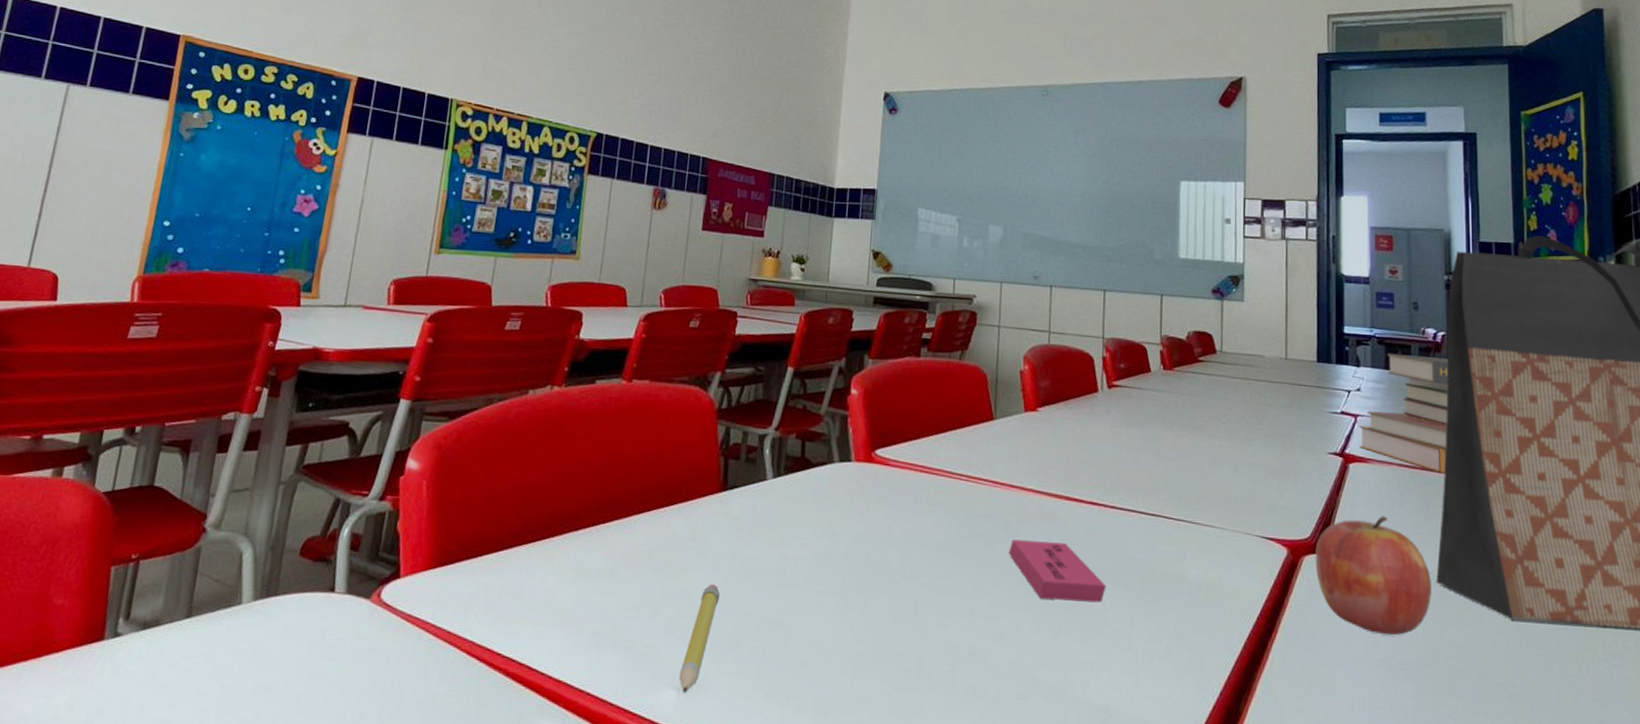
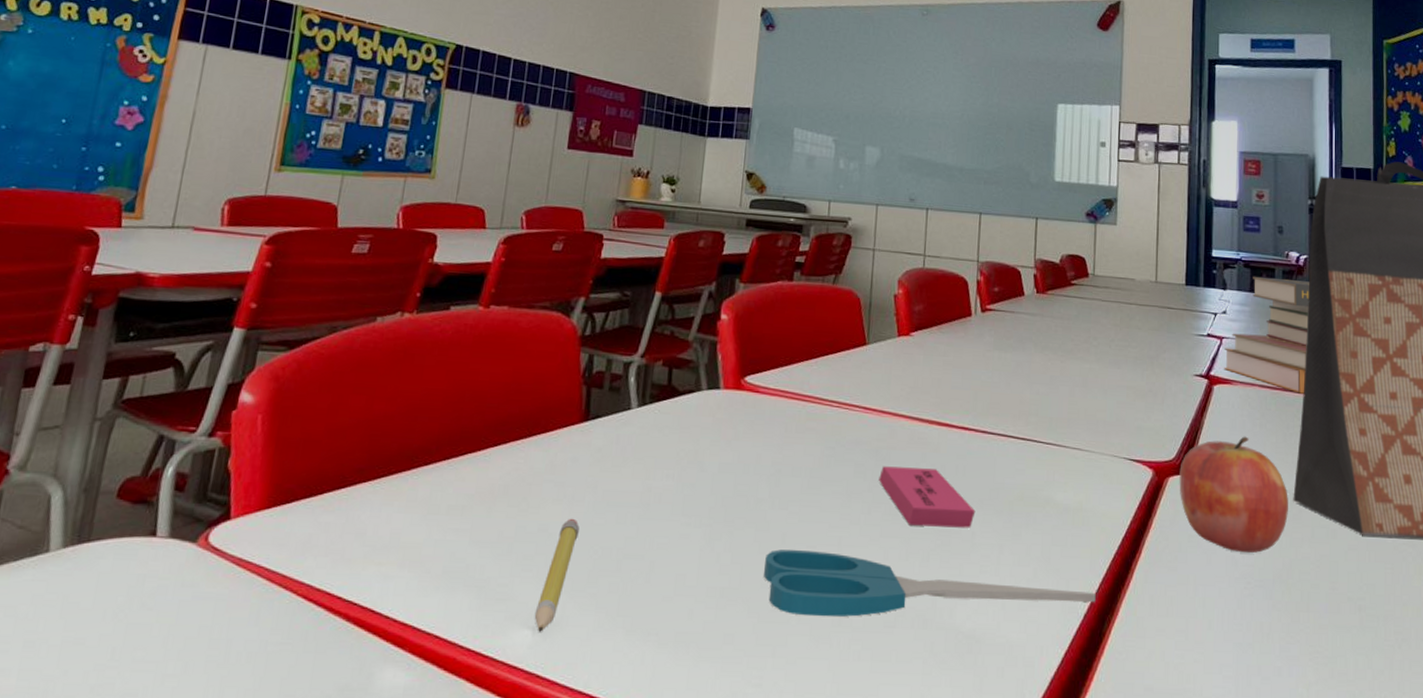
scissors: none [898,619,1231,688] -> present [764,549,1096,617]

